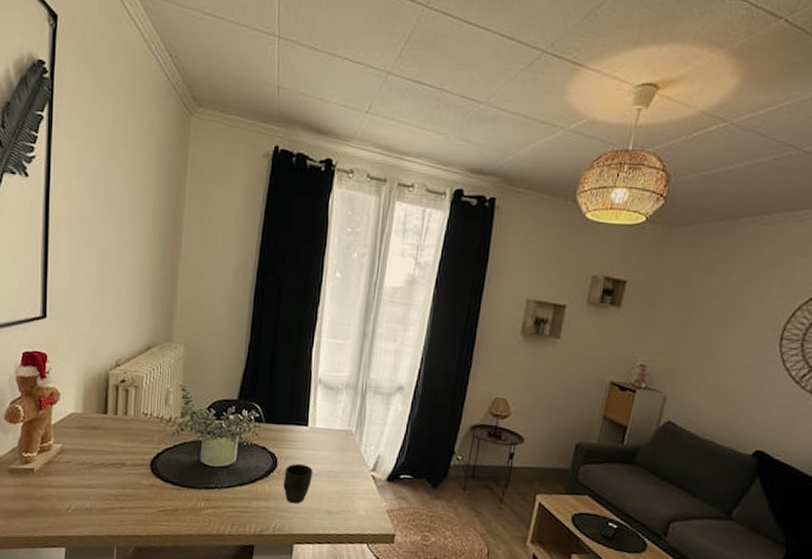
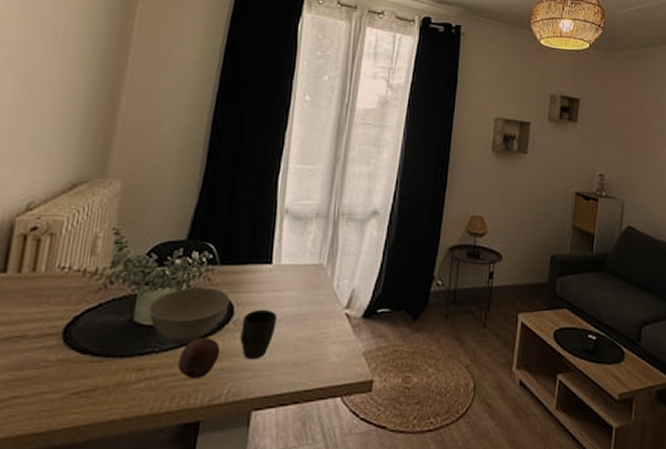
bowl: none [211,439,275,486] -> present [149,288,231,346]
fruit: none [235,480,268,513] -> present [178,337,221,378]

